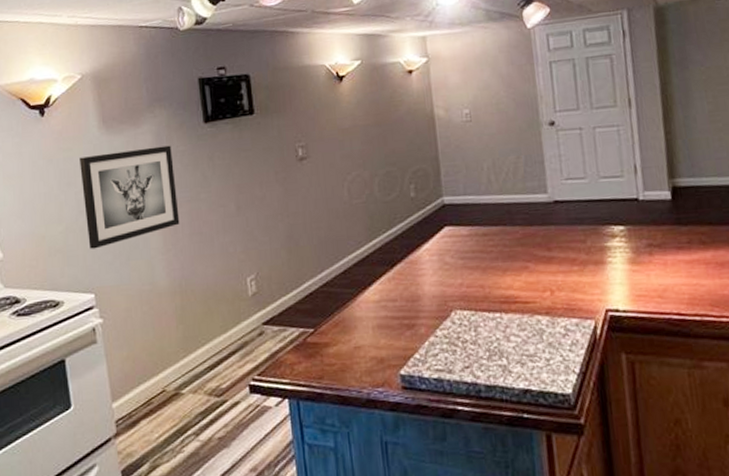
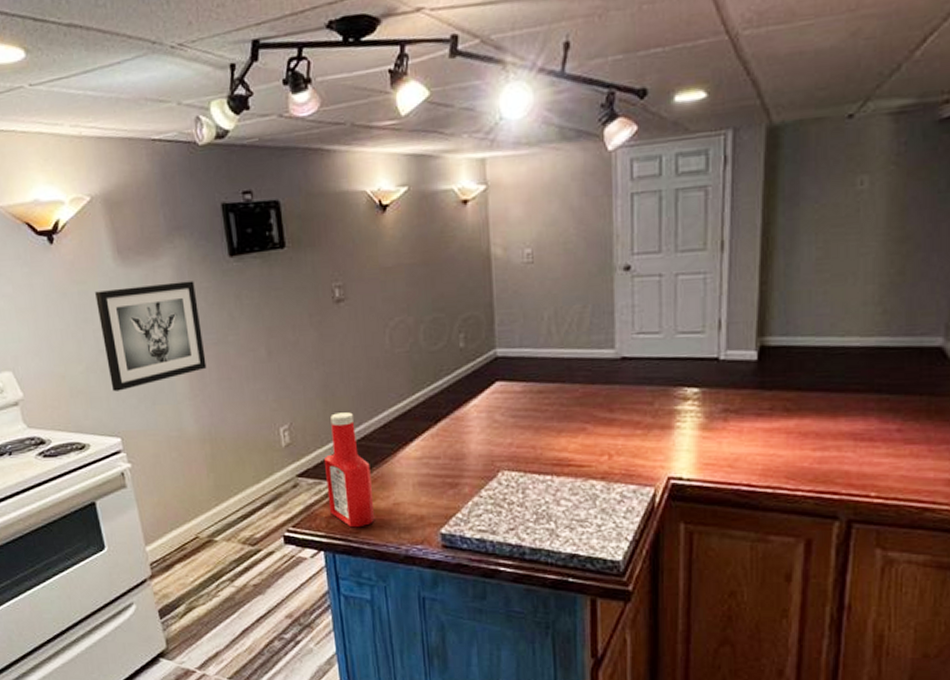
ketchup bottle: none [288,260,338,374] -> present [323,412,375,528]

